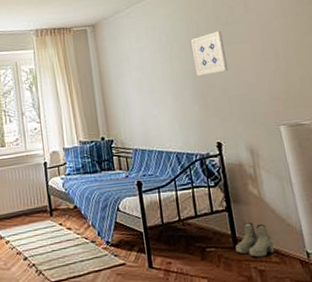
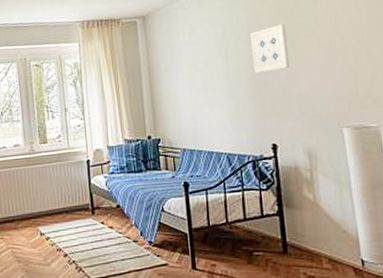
boots: present [235,222,274,258] -> none [285,227,327,263]

